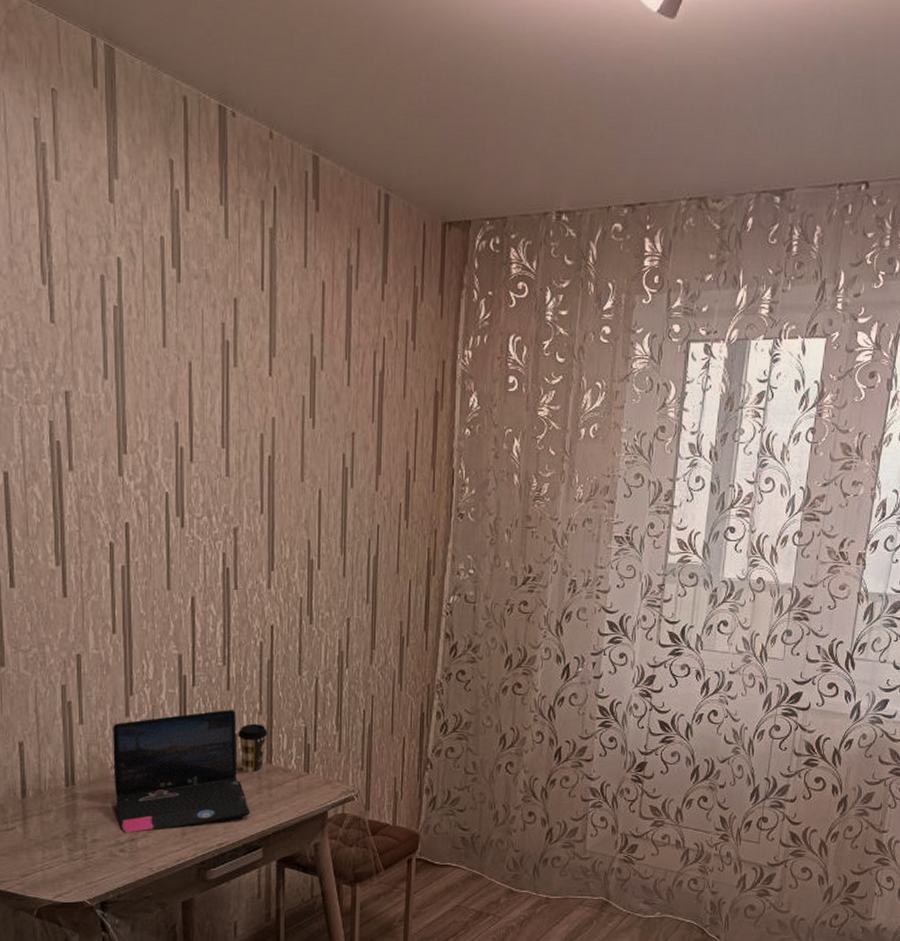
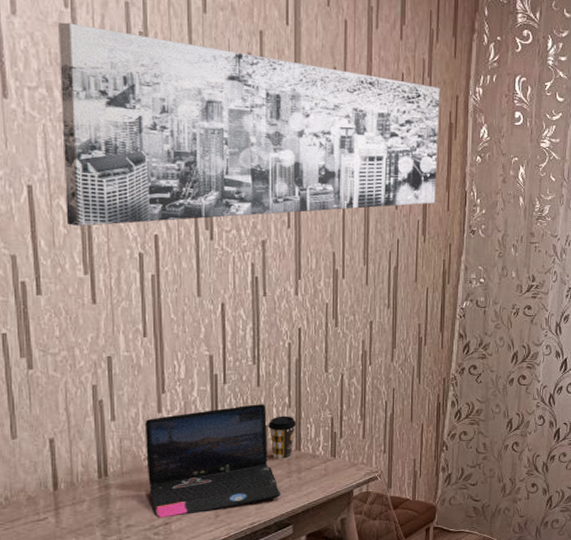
wall art: none [36,300,425,514] -> present [58,22,440,226]

